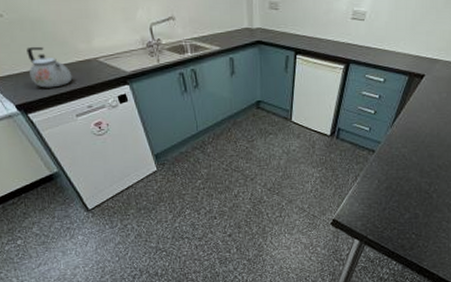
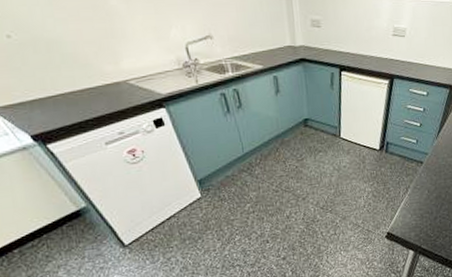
kettle: present [27,46,73,88] -> none [42,69,99,115]

